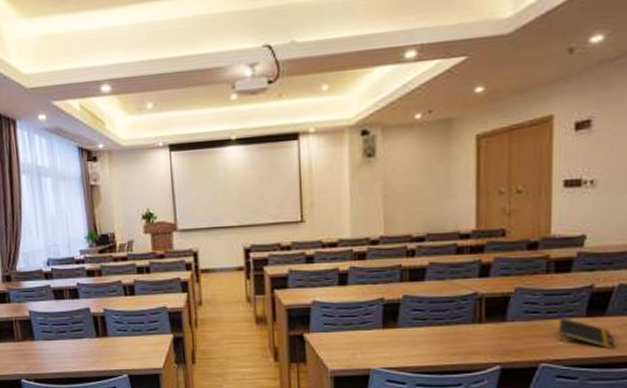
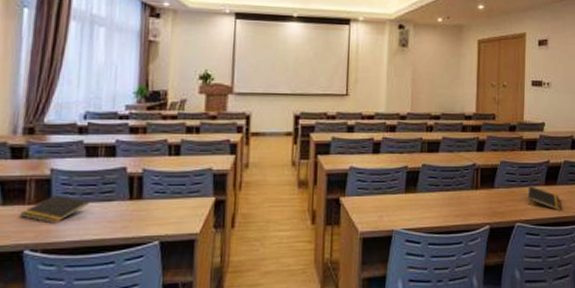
notepad: none [12,334,65,358] -> present [19,196,90,224]

